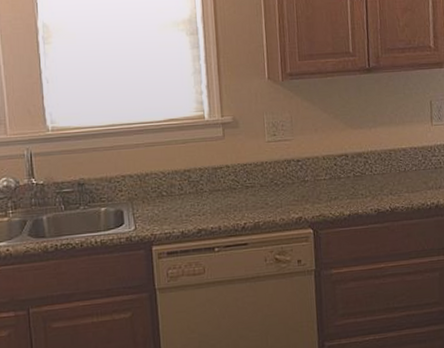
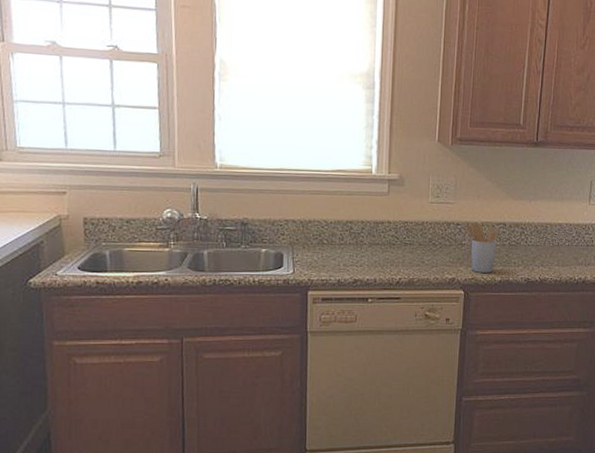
utensil holder: none [305,158,342,209] -> present [465,223,499,273]

